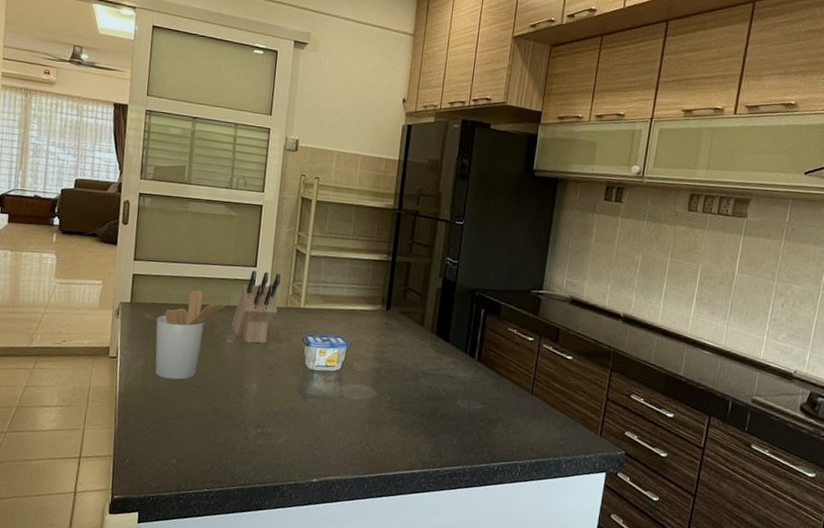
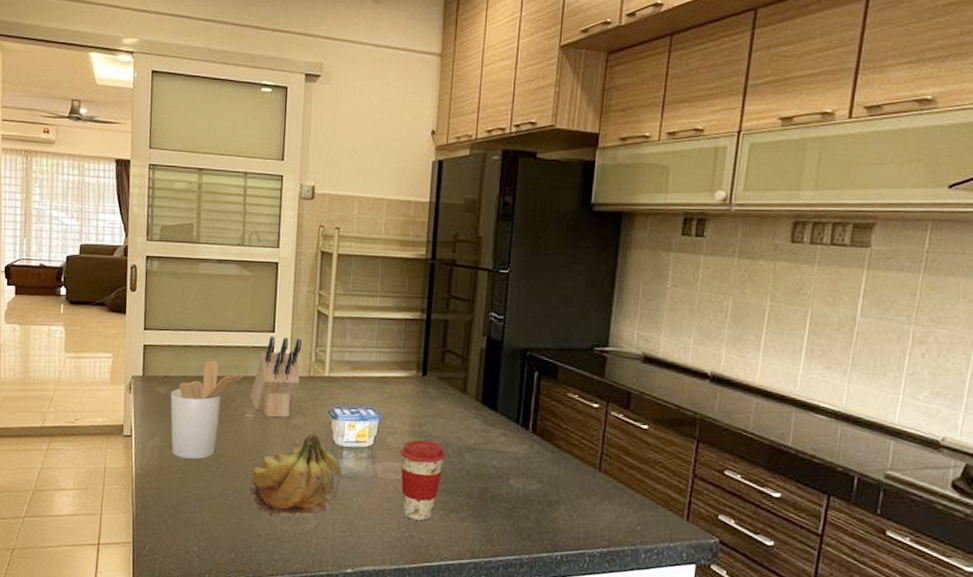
fruit: none [226,358,312,433] -> present [248,433,342,517]
coffee cup: none [364,365,404,436] -> present [399,439,445,521]

